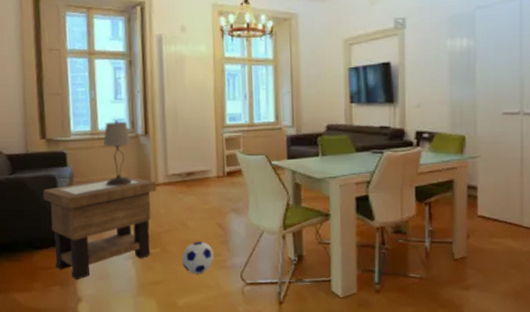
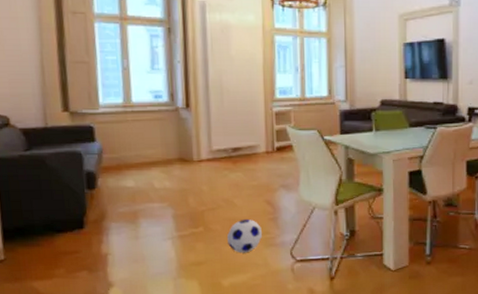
side table: present [42,176,156,280] -> none [65,152,199,264]
table lamp: present [103,120,132,186] -> none [137,92,171,163]

